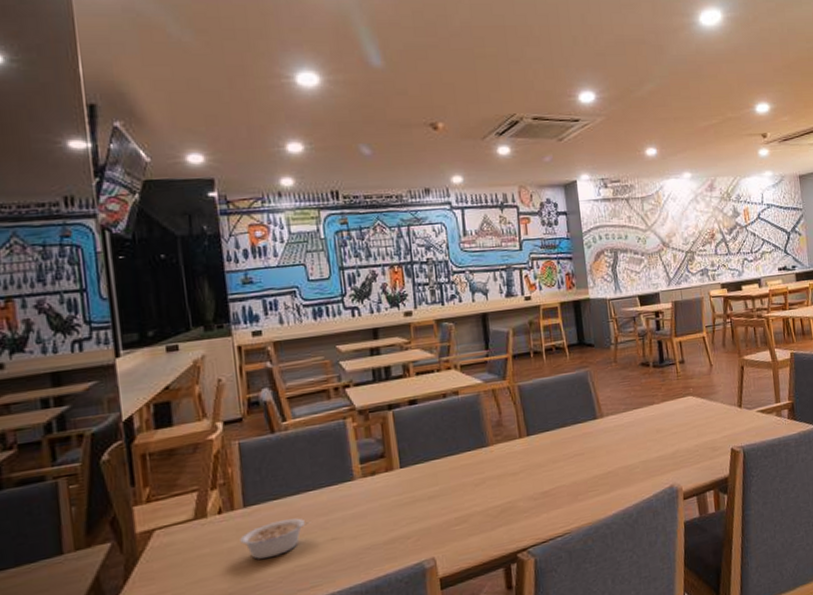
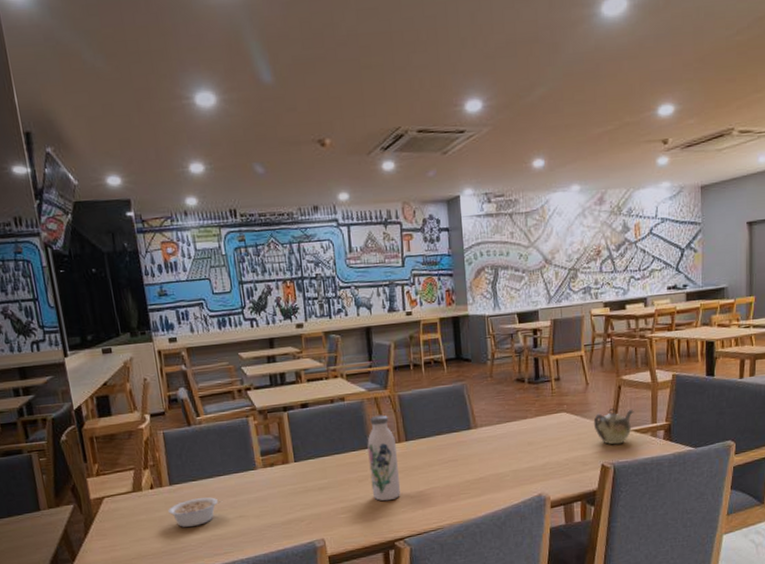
water bottle: none [484,408,523,507] -> present [367,414,401,501]
teapot: none [719,389,758,428] -> present [593,408,634,445]

